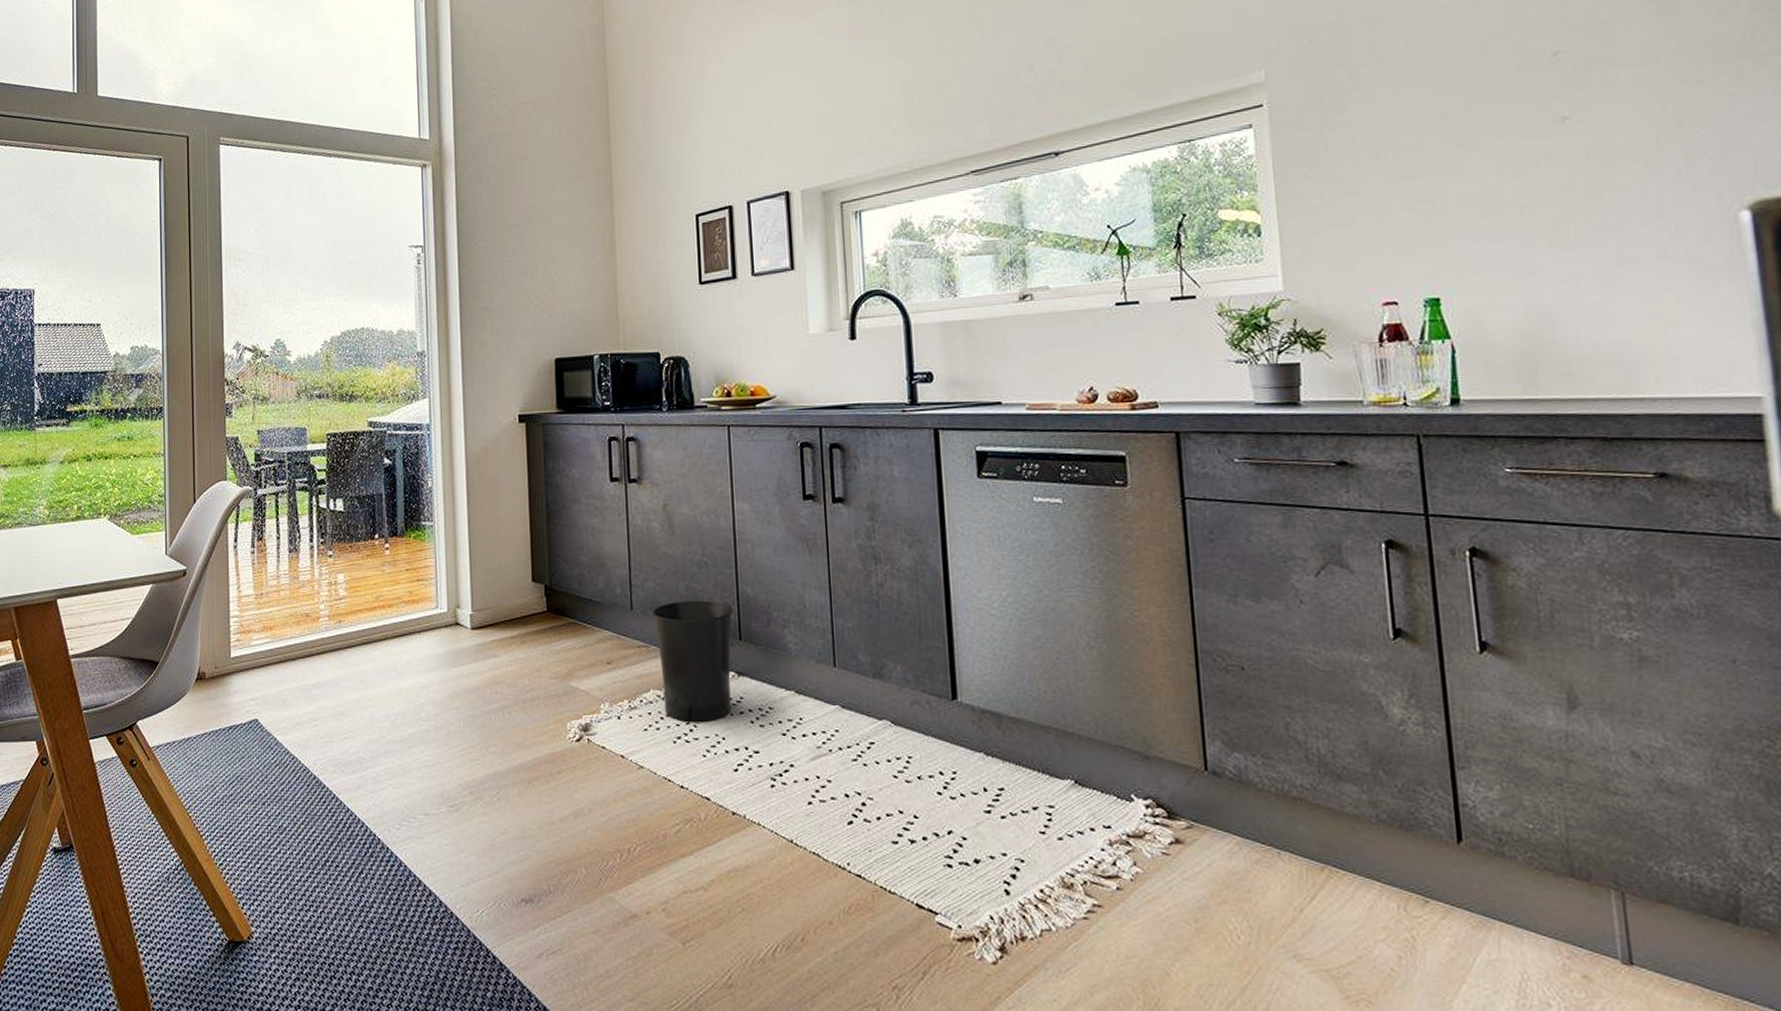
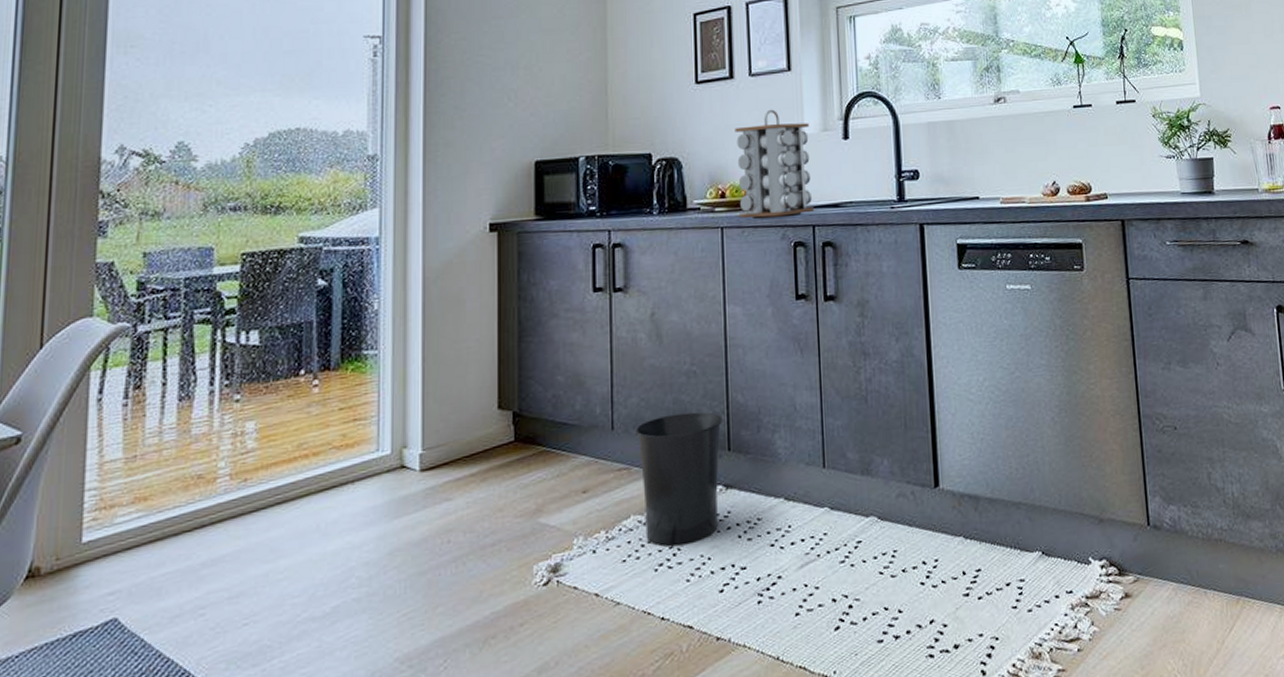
spice rack: none [739,309,821,419] -> present [735,109,815,220]

